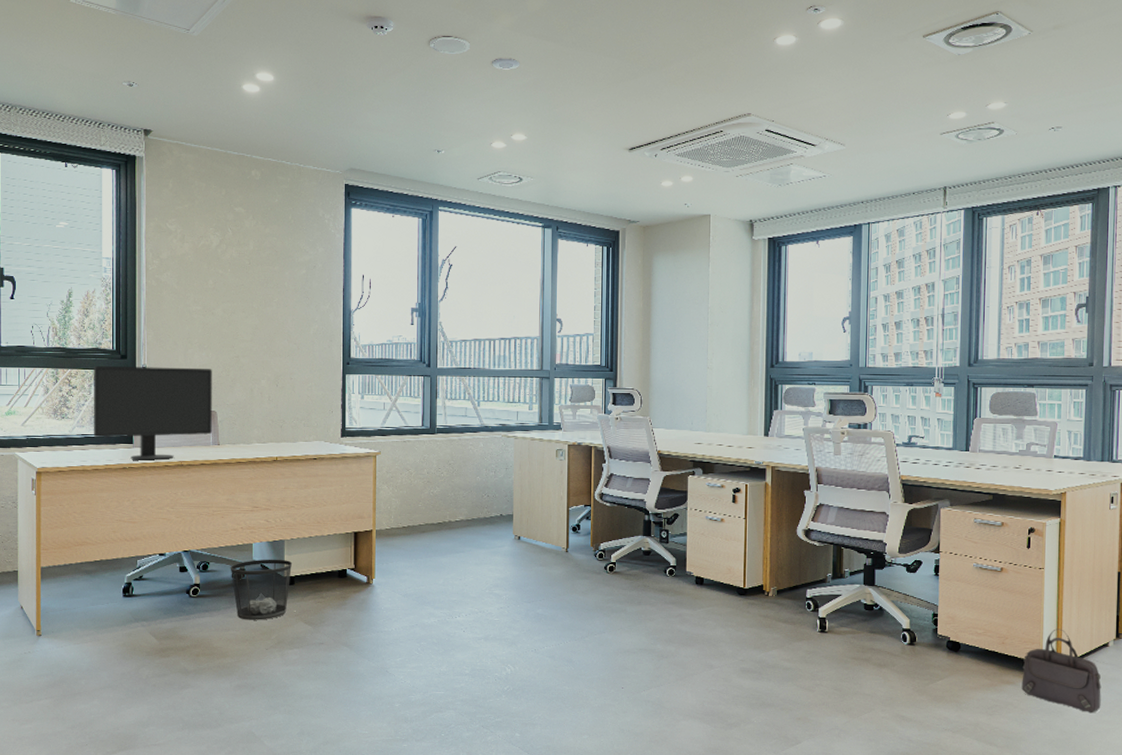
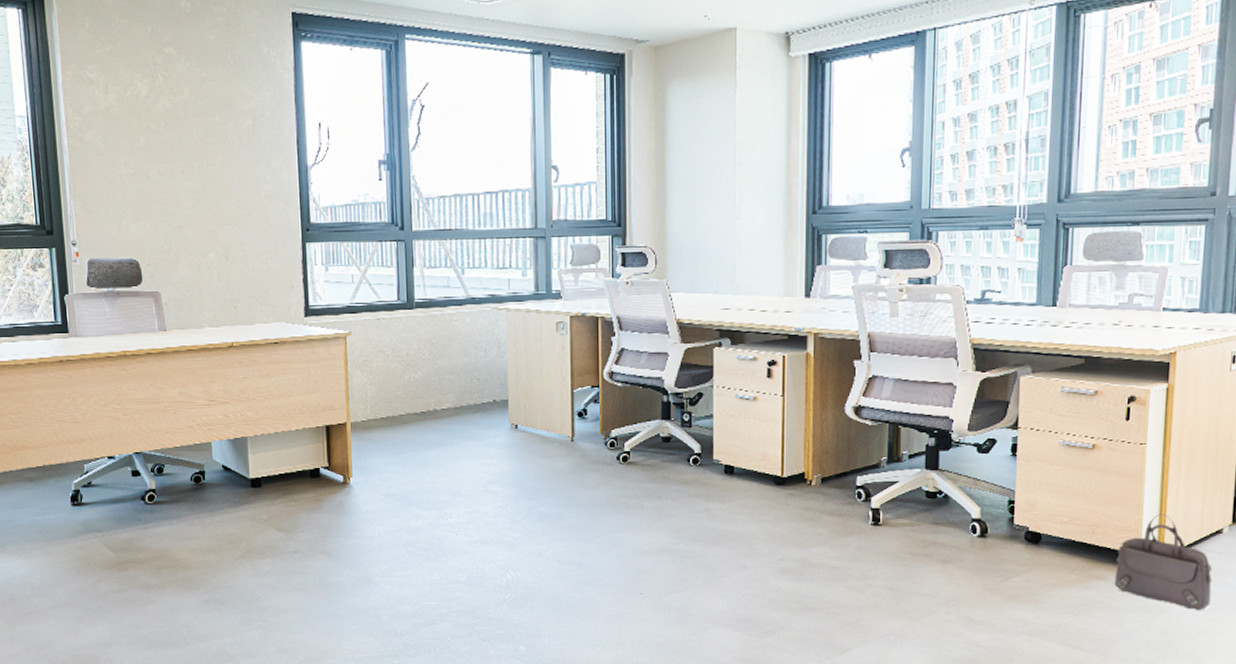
computer monitor: present [94,365,212,461] -> none [17,242,157,352]
waste bin: present [230,559,293,620] -> none [188,459,258,528]

